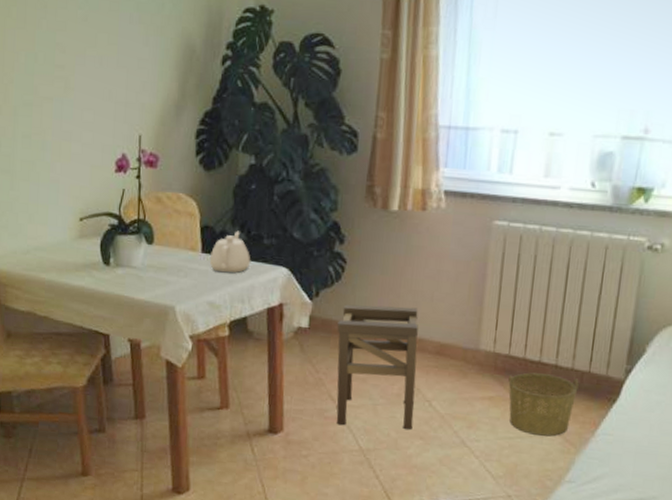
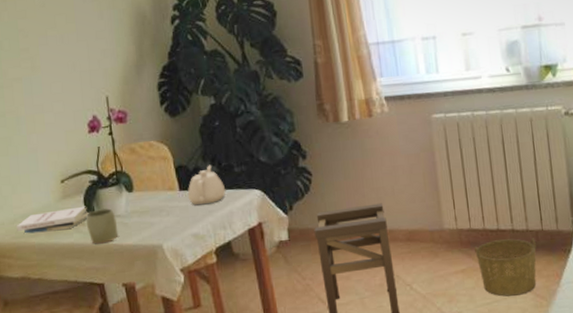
books: none [28,248,105,272] -> present [16,206,90,234]
mug: none [99,256,132,293] -> present [86,208,119,244]

